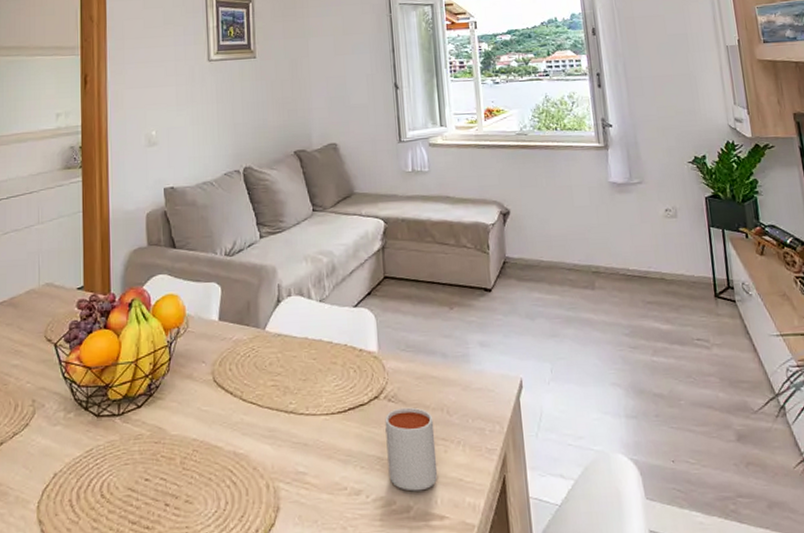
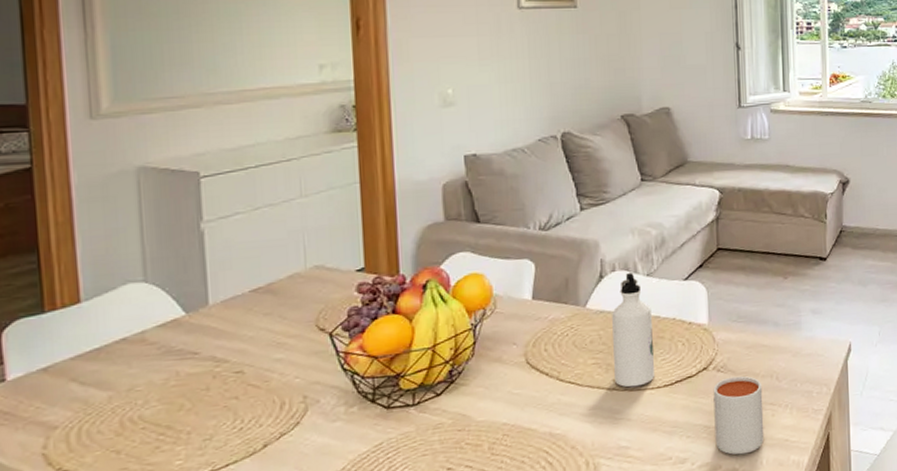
water bottle: none [288,298,329,412] -> present [612,273,655,388]

